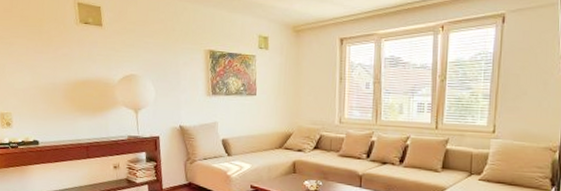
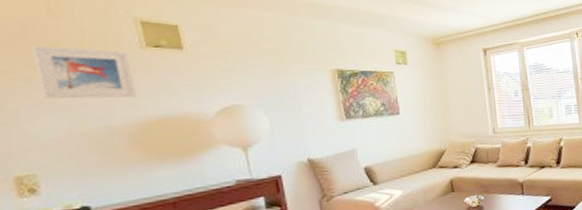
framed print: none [14,19,72,62] -> present [32,45,138,99]

